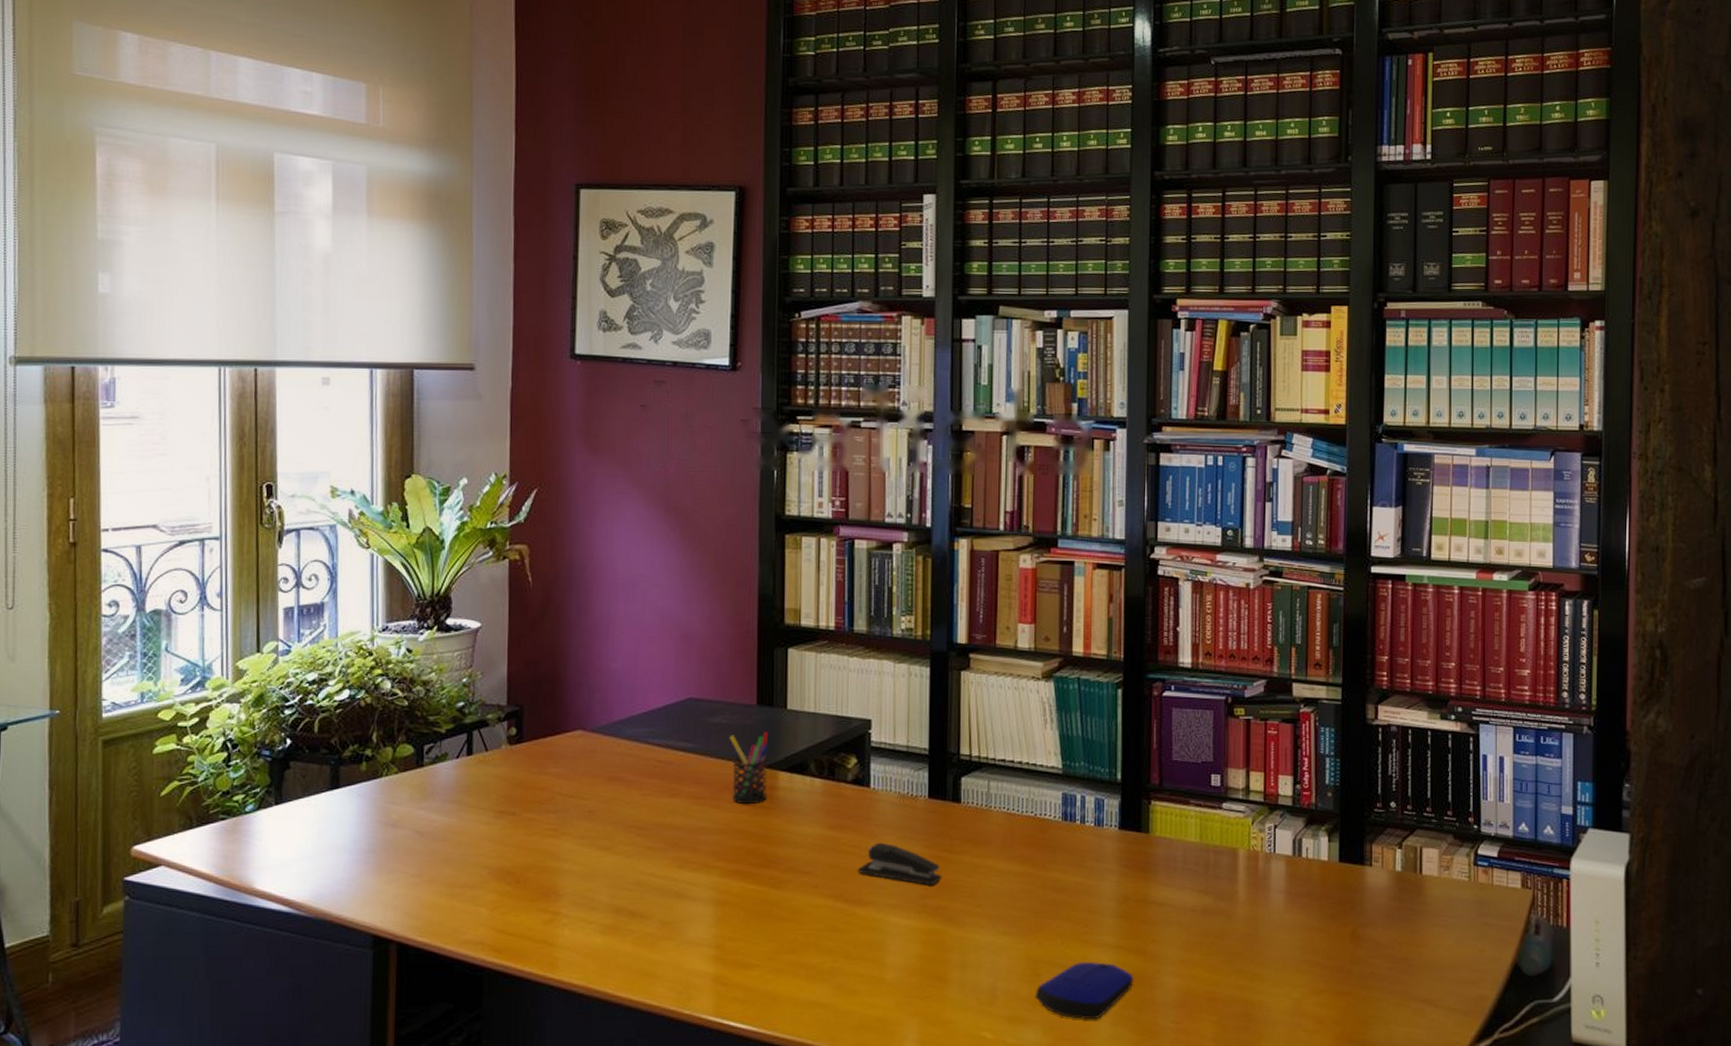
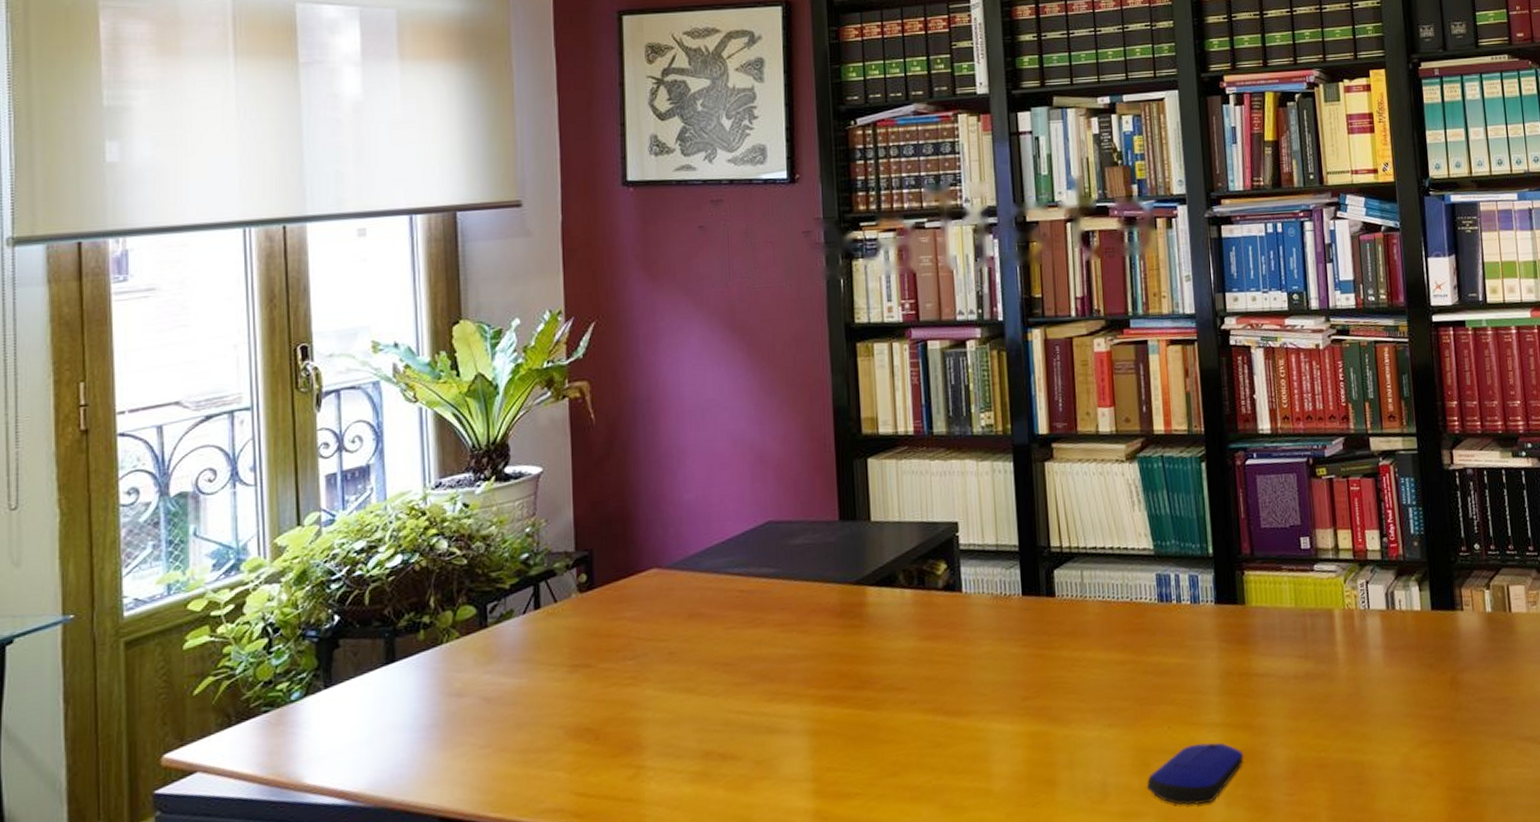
pen holder: present [729,732,769,805] -> none [812,547,856,626]
stapler: present [857,842,943,886] -> none [955,647,1043,687]

